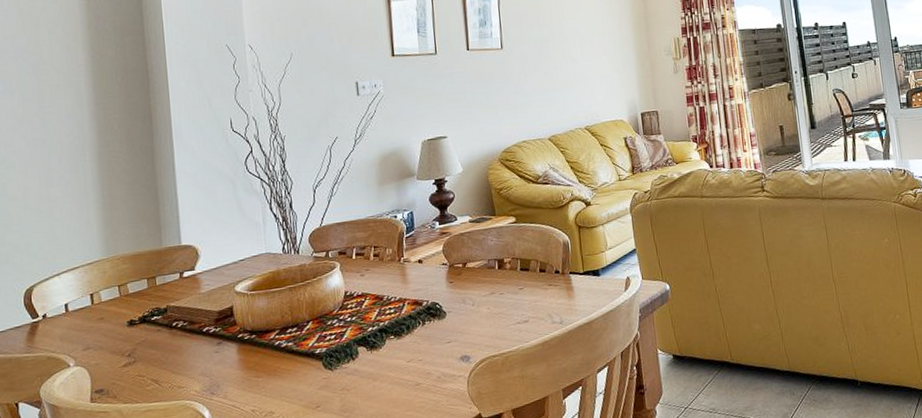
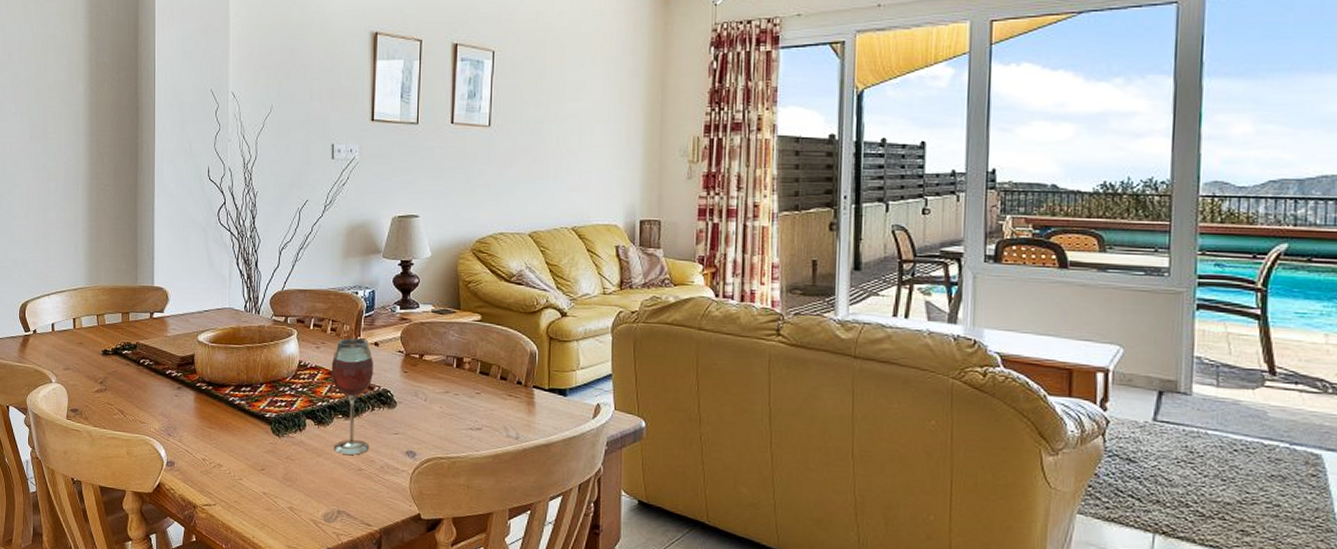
wineglass: none [377,258,424,374] -> present [331,338,373,455]

